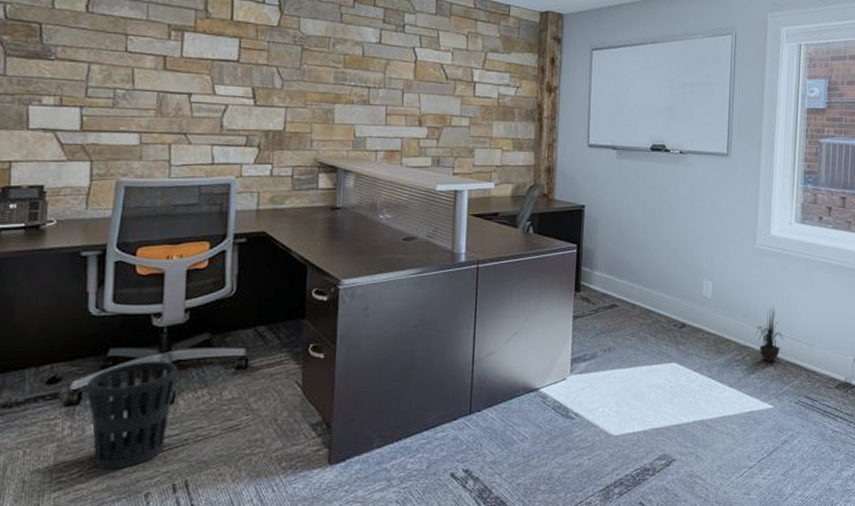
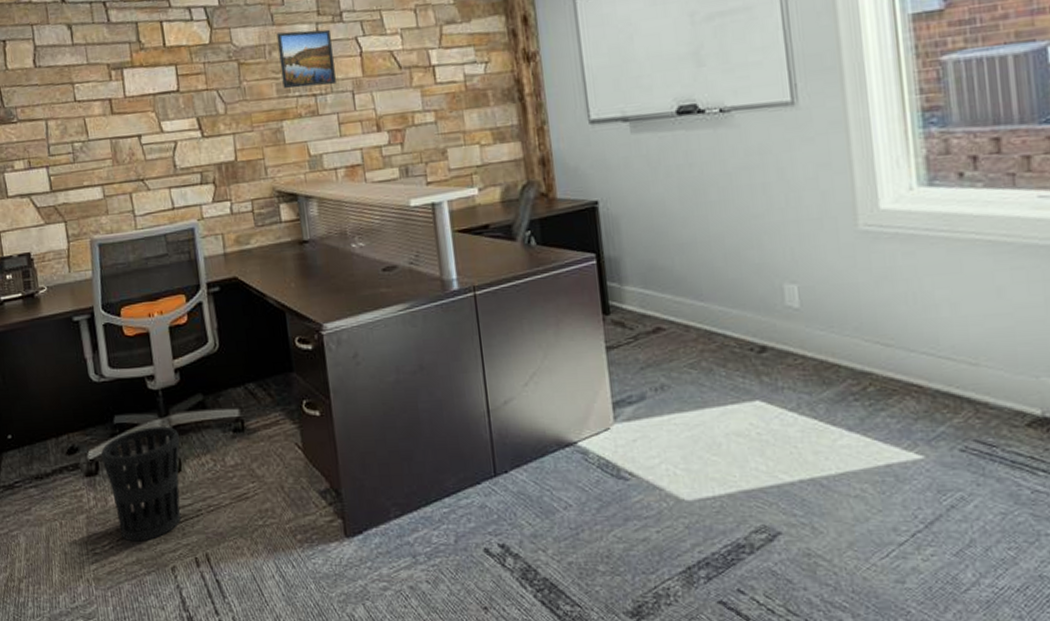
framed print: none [341,30,393,82] -> present [276,29,336,89]
potted plant: present [754,305,785,362] -> none [874,309,928,392]

